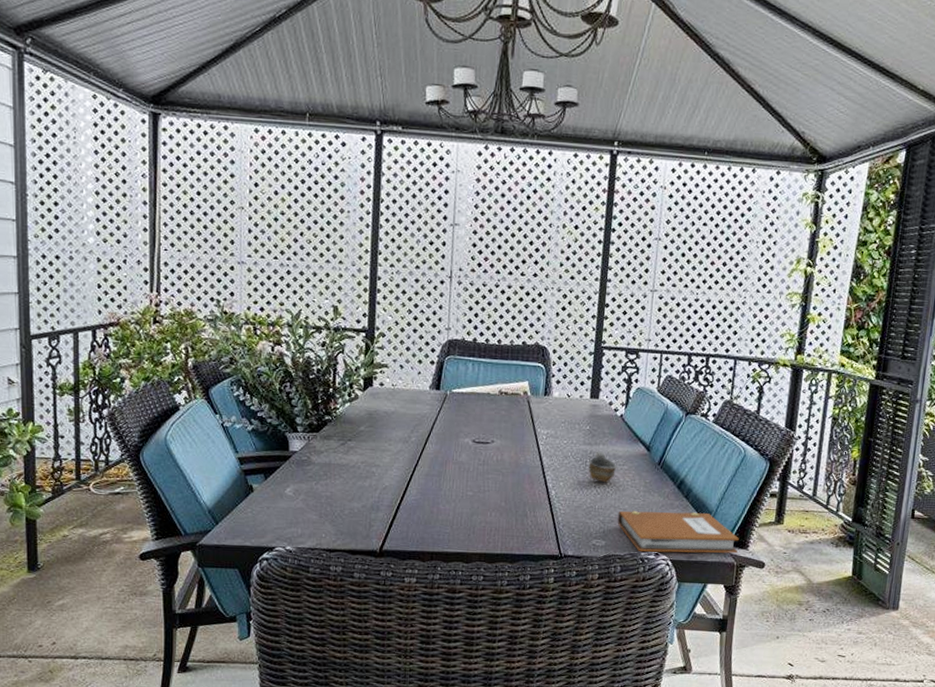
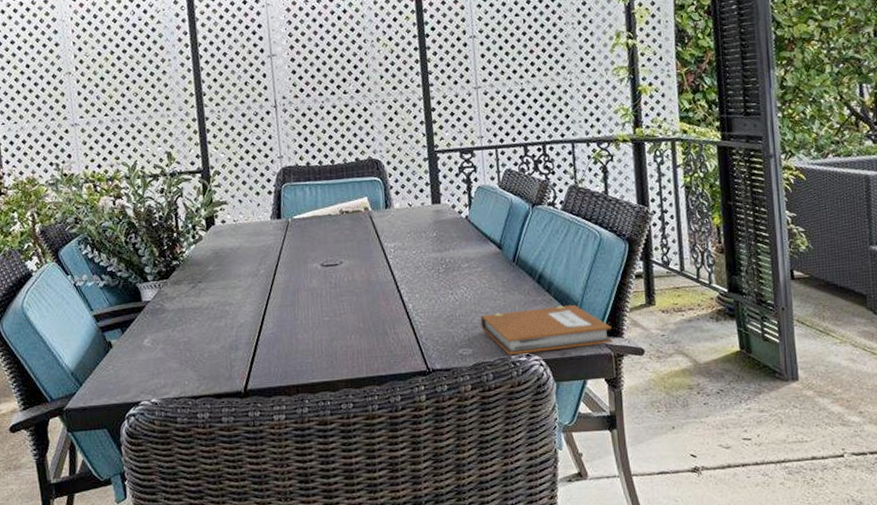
cup: present [588,451,617,483] -> none [441,256,471,288]

